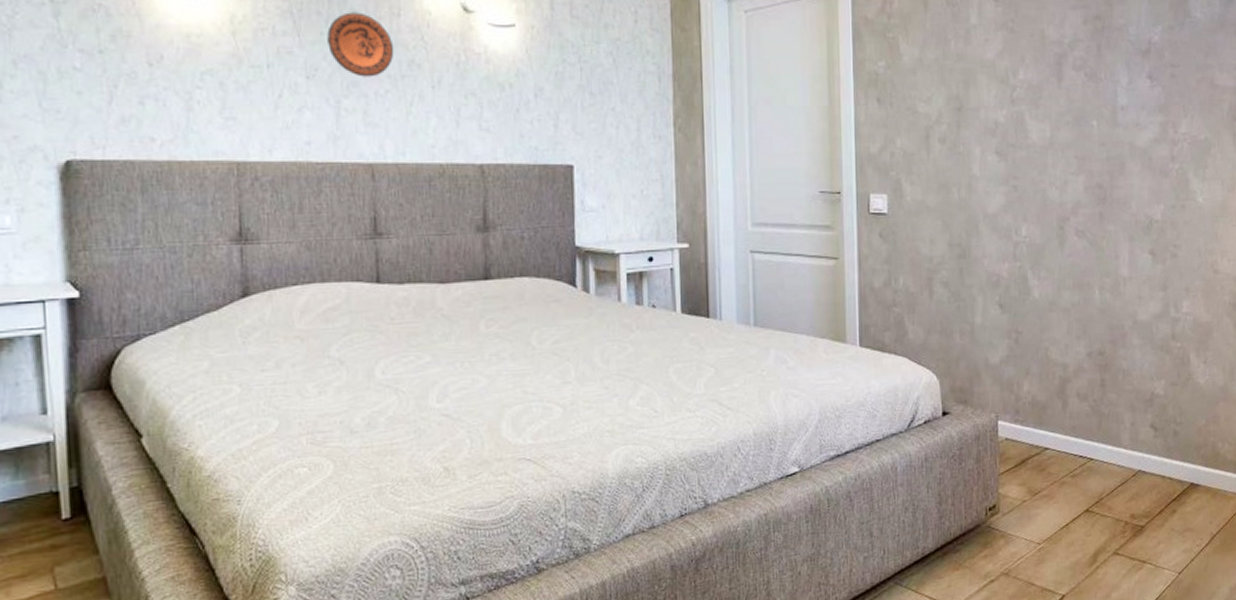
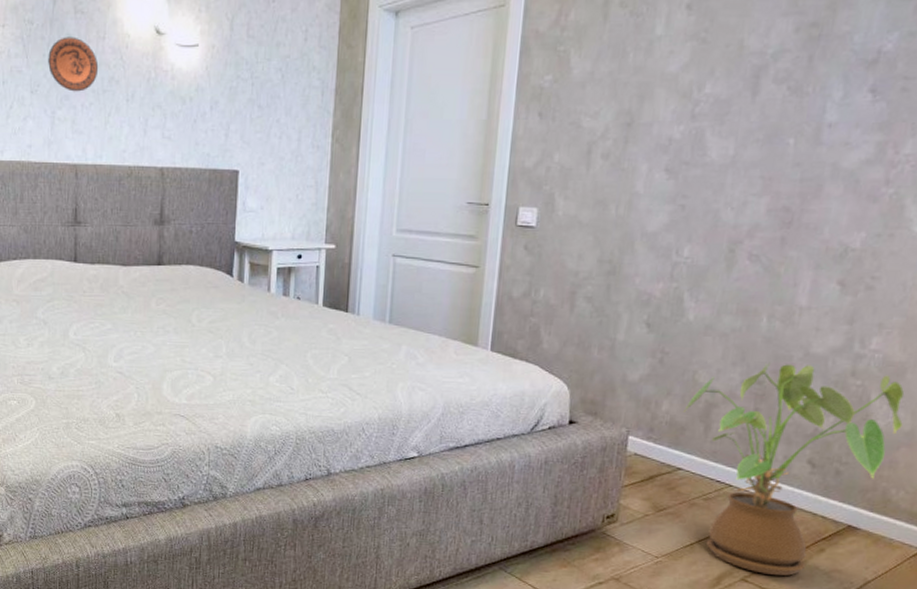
house plant: none [1041,332,1217,544] -> present [682,362,905,576]

